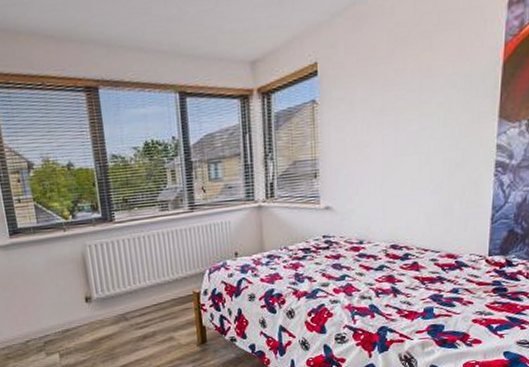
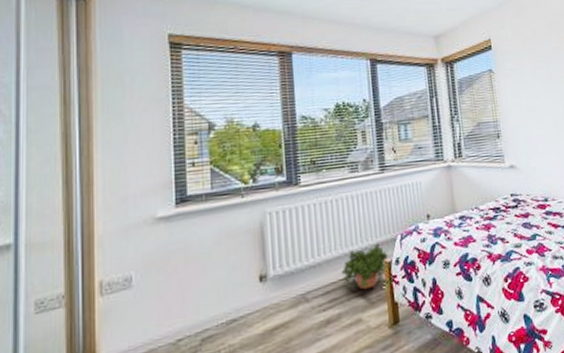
potted plant: none [154,276,198,314] -> present [341,243,389,290]

